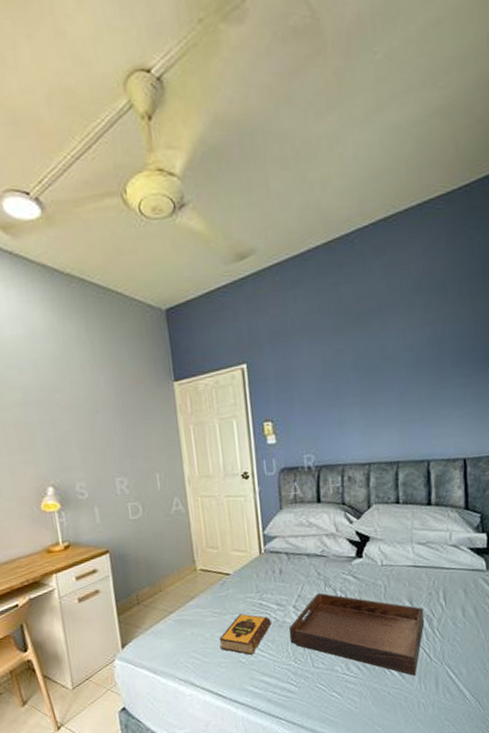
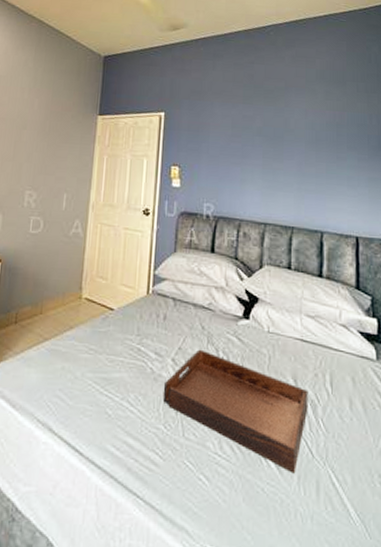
hardback book: present [219,613,272,655] -> none [88,356,147,407]

